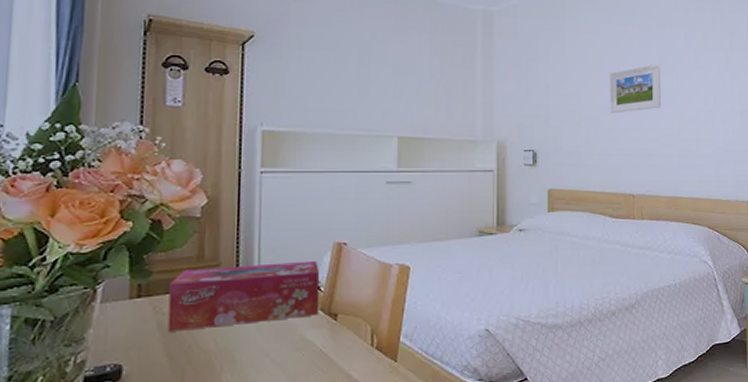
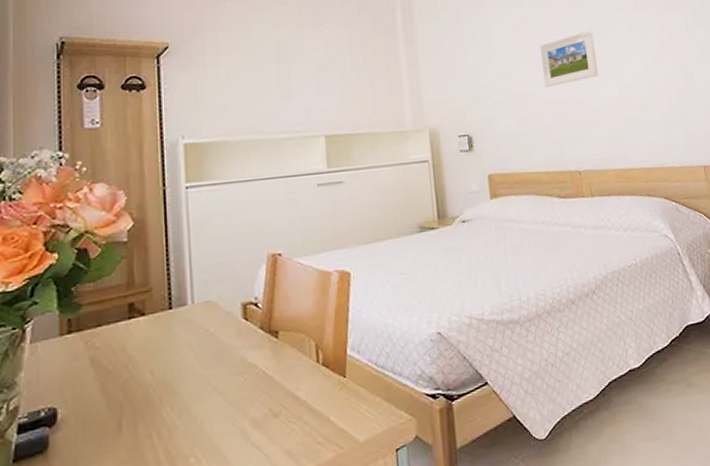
tissue box: present [168,260,320,332] -> none [100,275,259,367]

